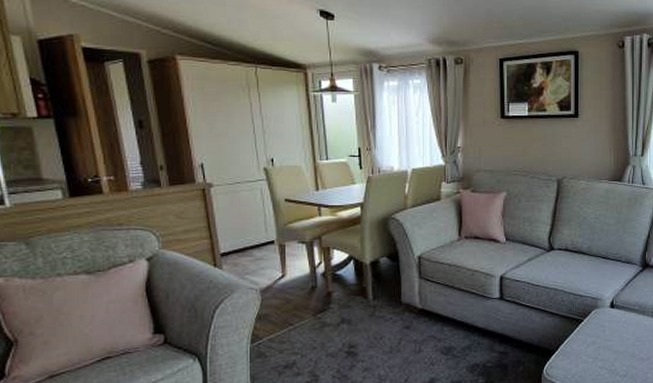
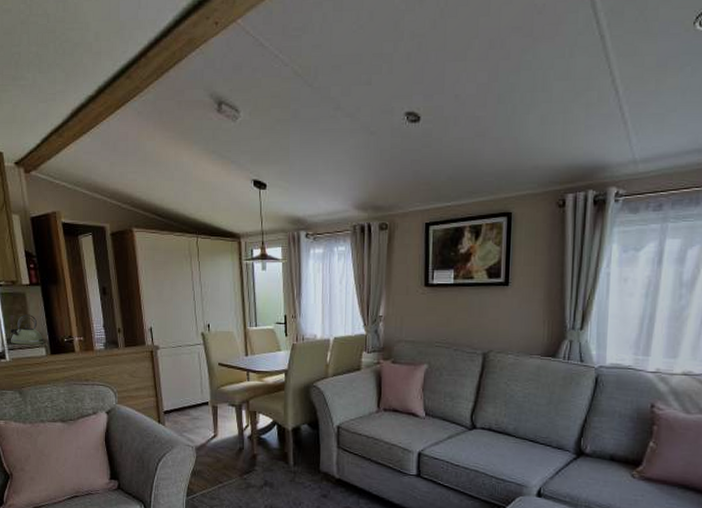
kettle: none [10,152,61,187] -> present [10,314,45,345]

